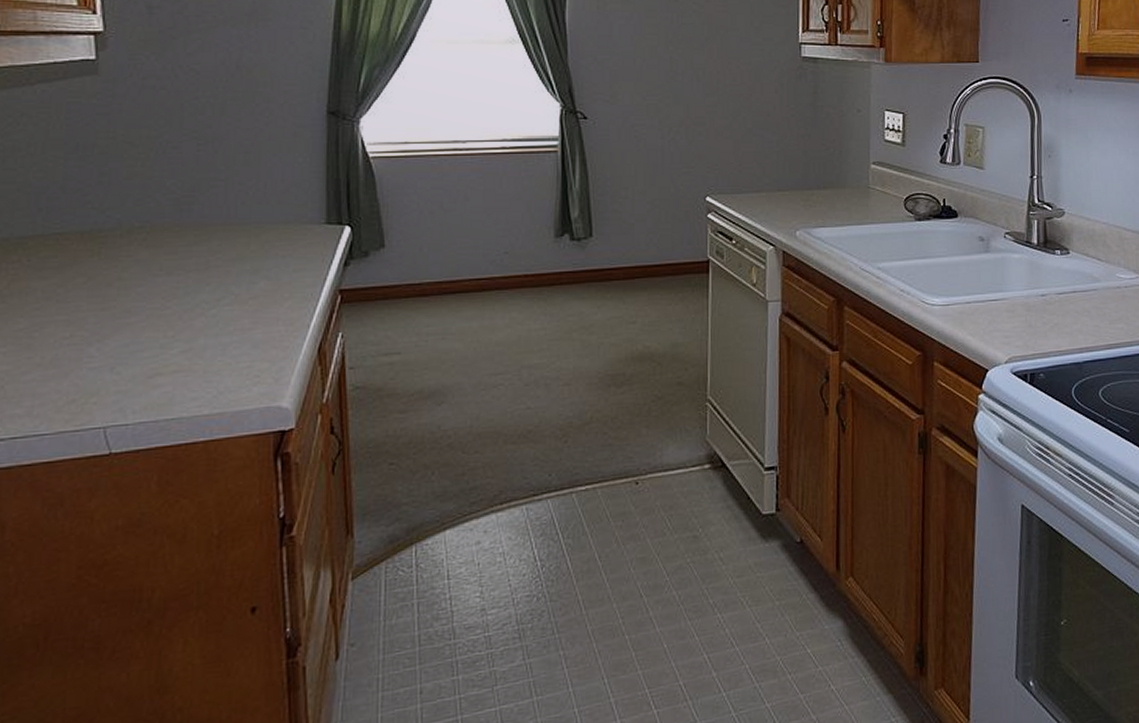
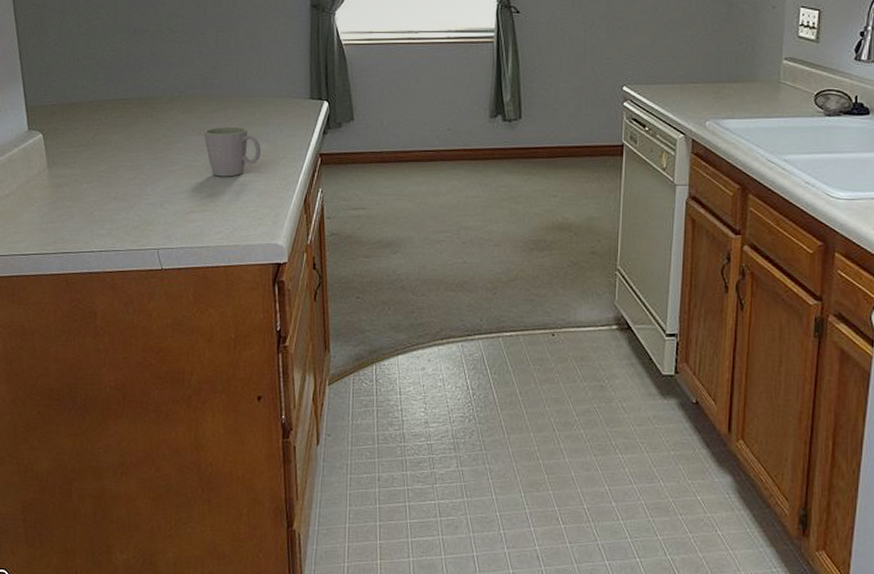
mug: none [177,262,258,327] -> present [204,126,261,177]

